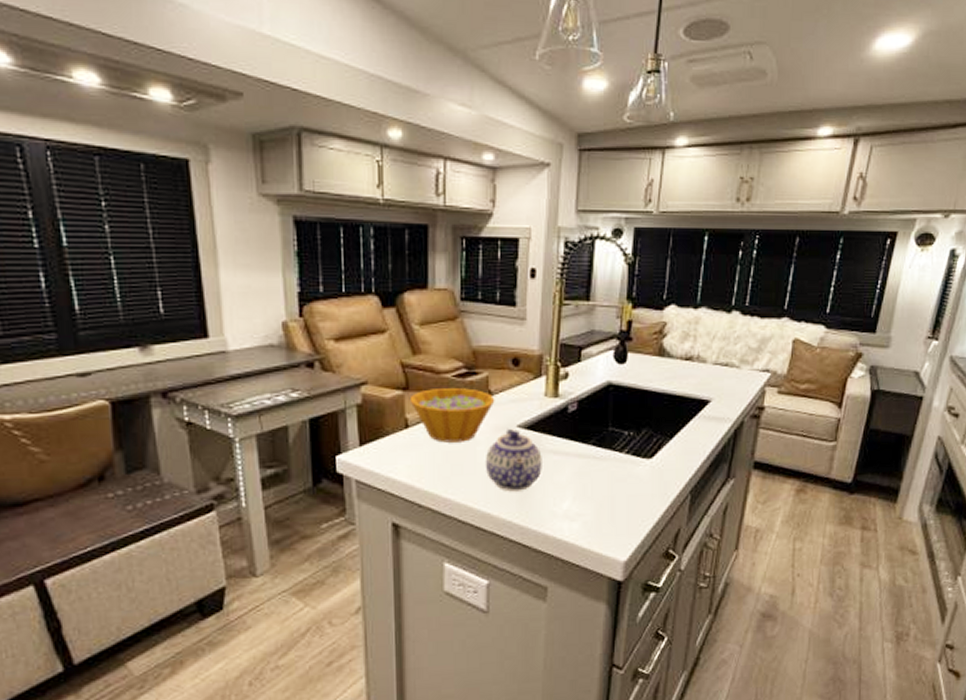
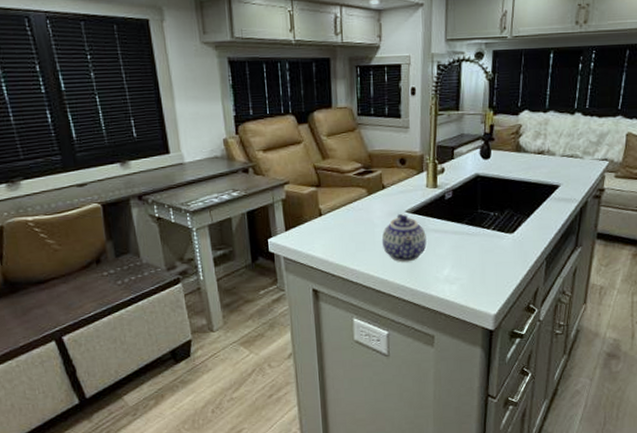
bowl: present [411,388,495,443] -> none [323,183,388,226]

